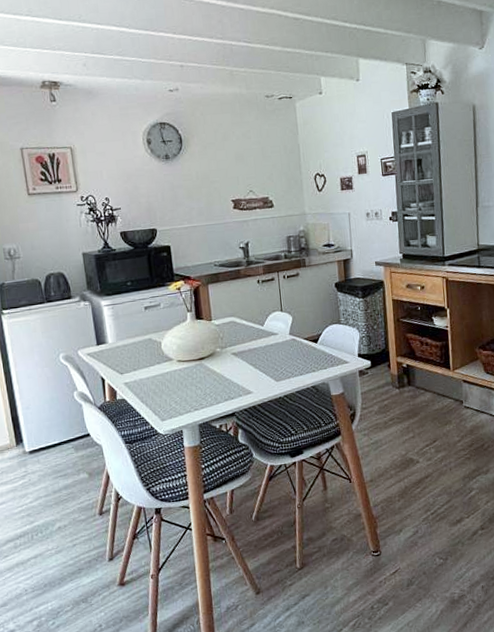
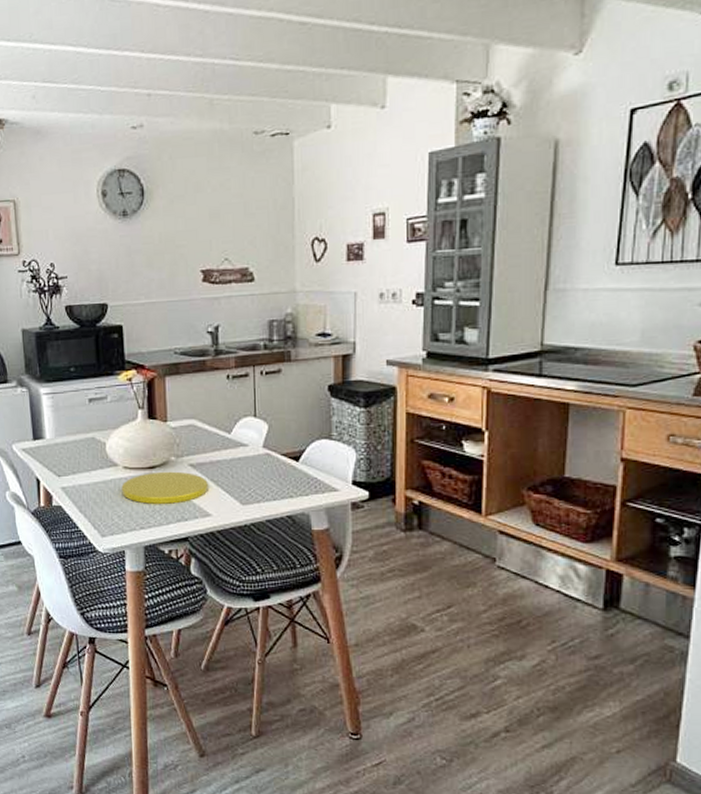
plate: none [176,360,249,389] -> present [121,471,208,504]

